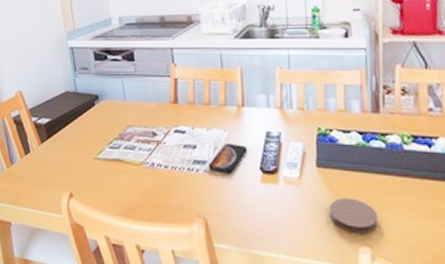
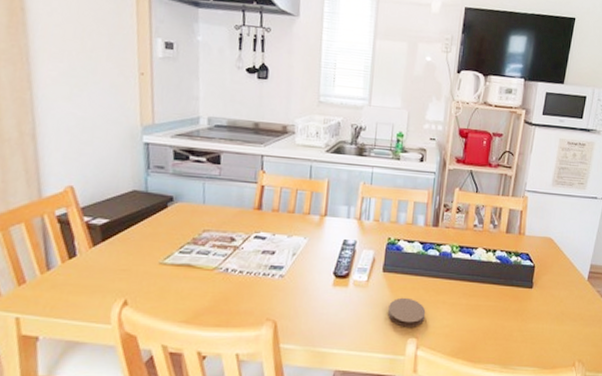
smartphone: present [208,143,248,172] -> none [285,249,325,277]

